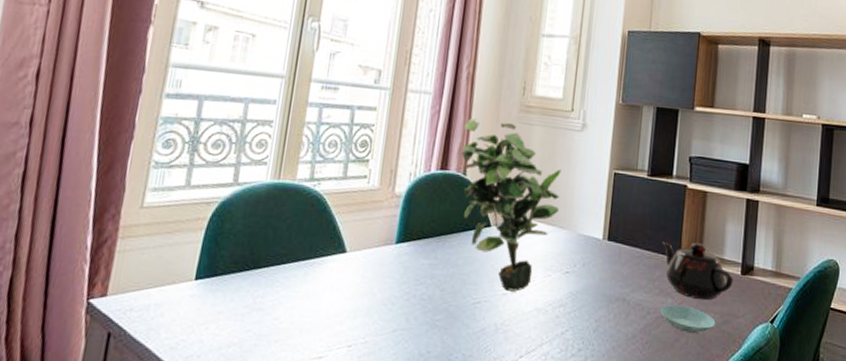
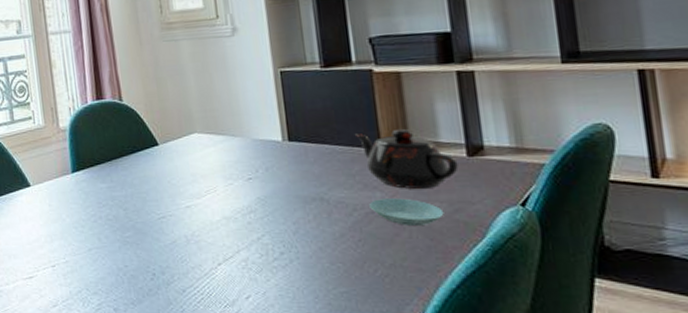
potted plant: present [461,118,562,292] -> none [110,43,226,204]

